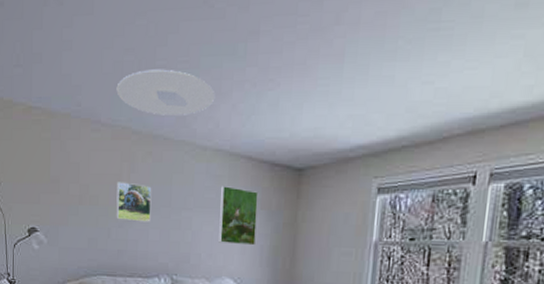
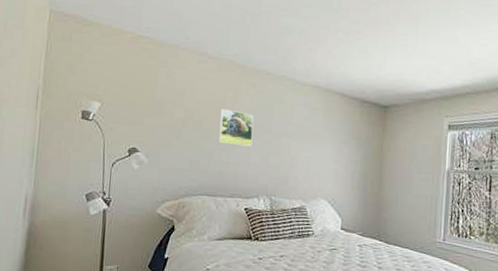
ceiling light: present [116,69,216,116] -> none [224,13,314,55]
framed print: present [219,186,259,246] -> none [315,117,350,171]

